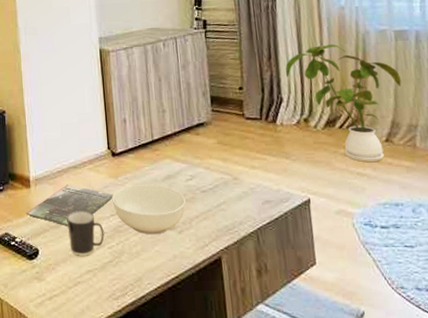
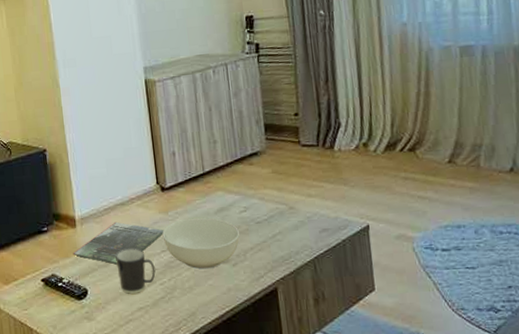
house plant: present [285,44,402,163] -> none [343,63,466,186]

